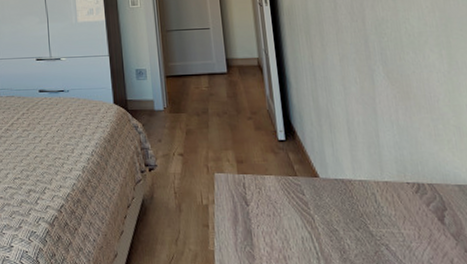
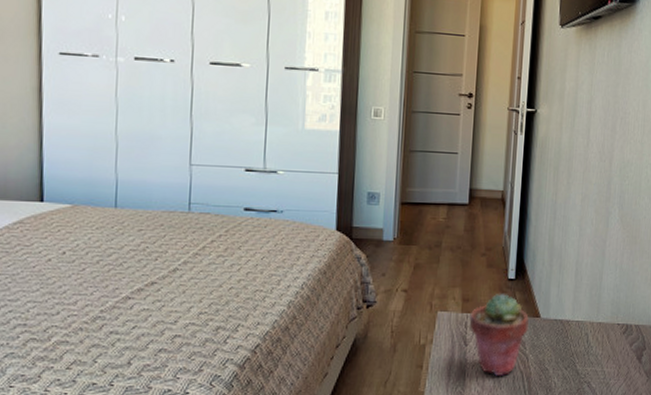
potted succulent: none [246,154,308,236] -> present [469,293,529,376]

